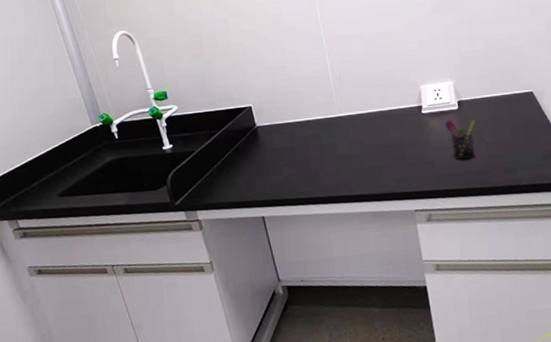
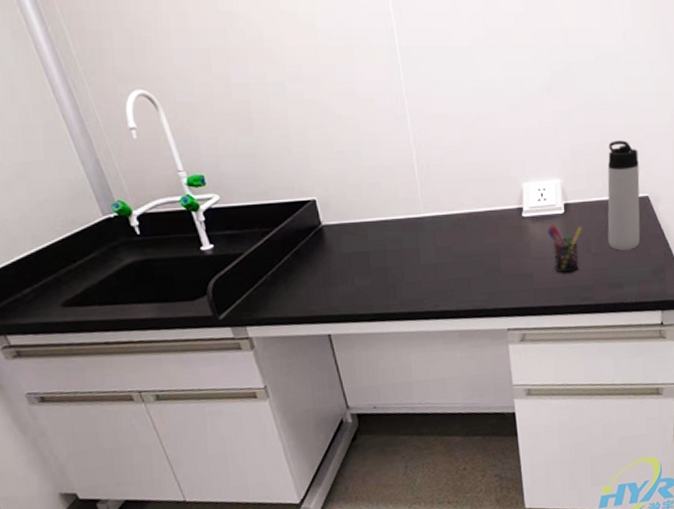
thermos bottle: none [492,46,529,139] -> present [607,140,641,251]

